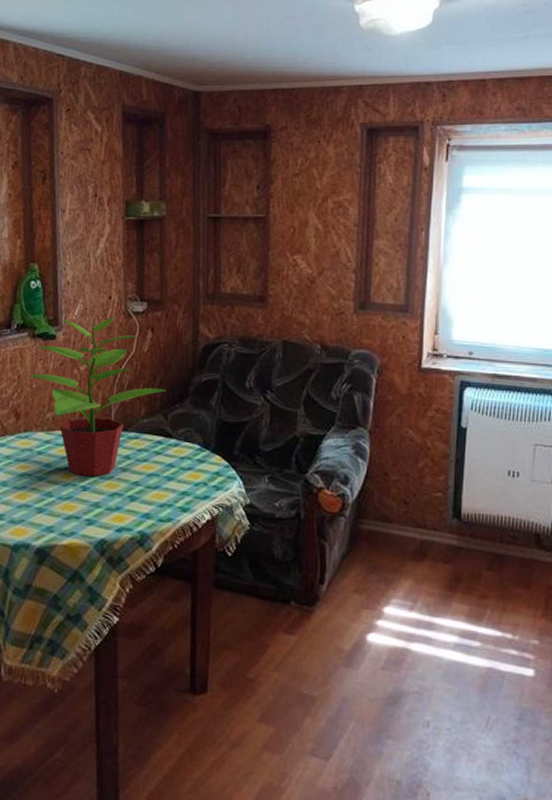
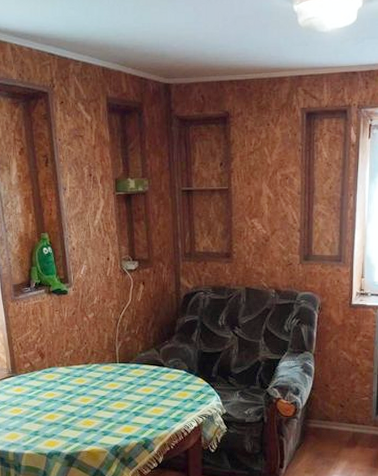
potted plant: present [28,310,166,477] -> none [48,270,157,399]

